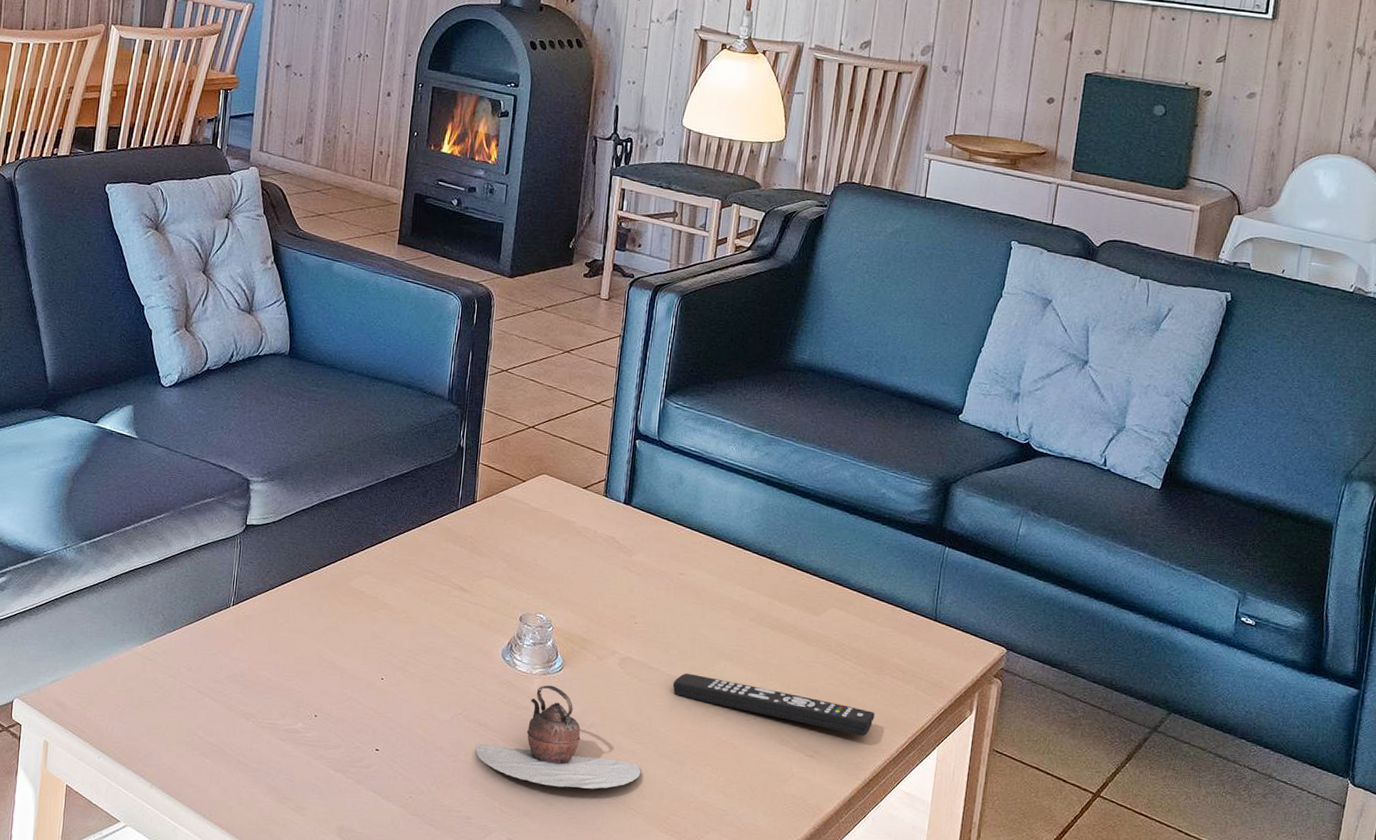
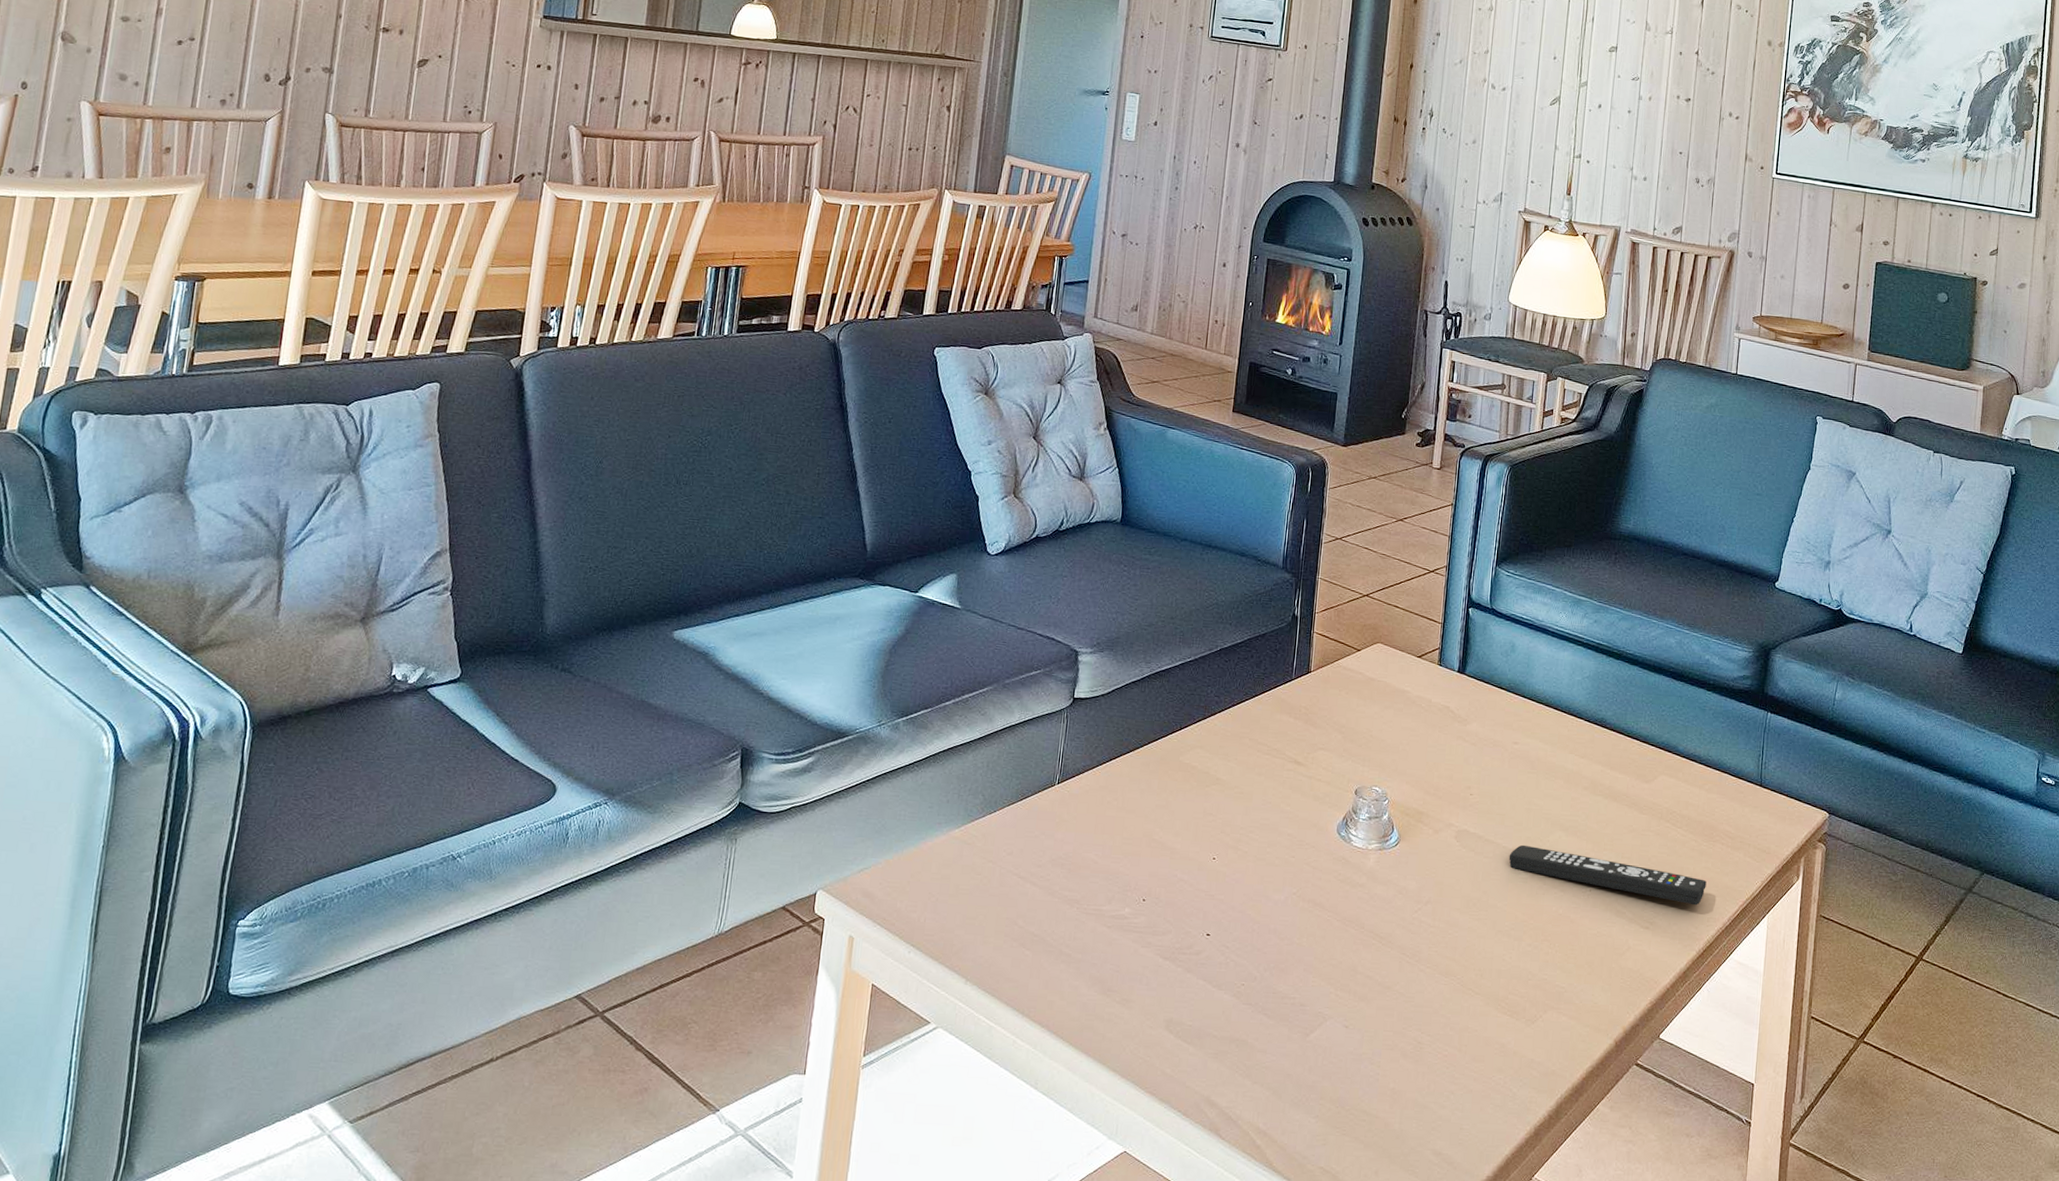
teapot: present [475,685,641,789] -> none [1310,861,1479,970]

